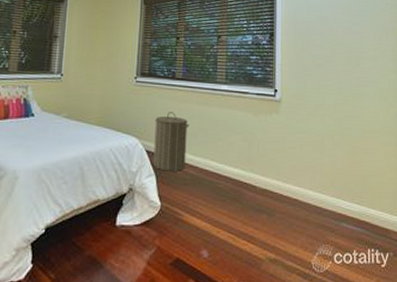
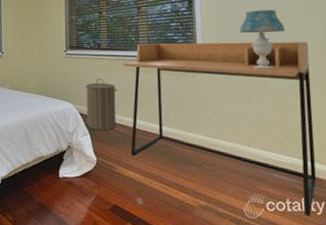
desk: none [197,76,382,269] -> present [123,42,316,216]
table lamp: none [318,49,361,113] -> present [239,9,286,70]

